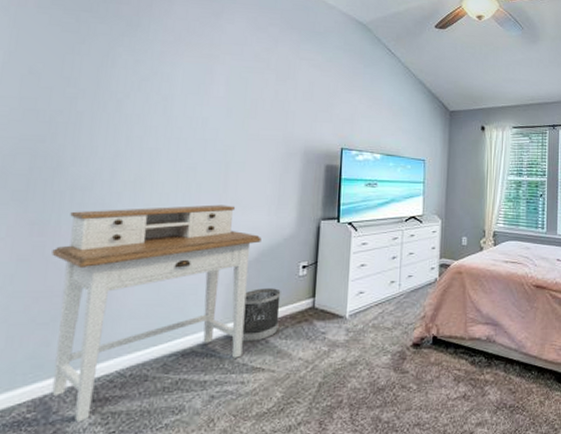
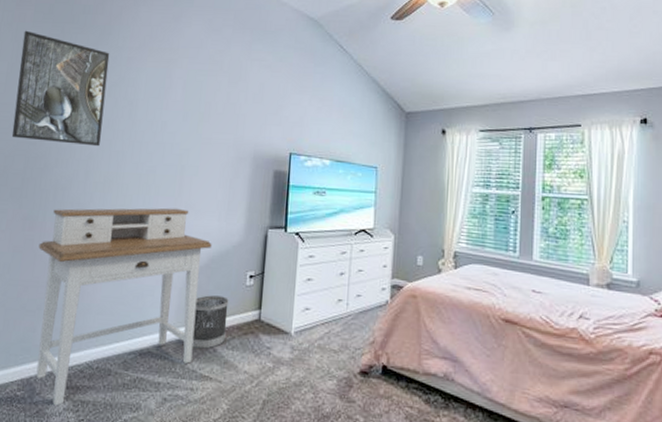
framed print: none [11,16,139,144] -> present [11,30,110,147]

